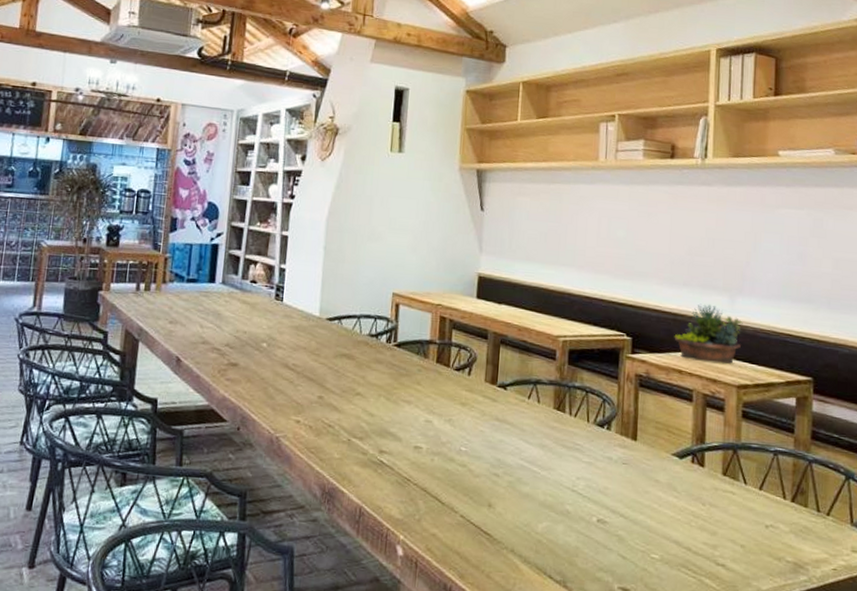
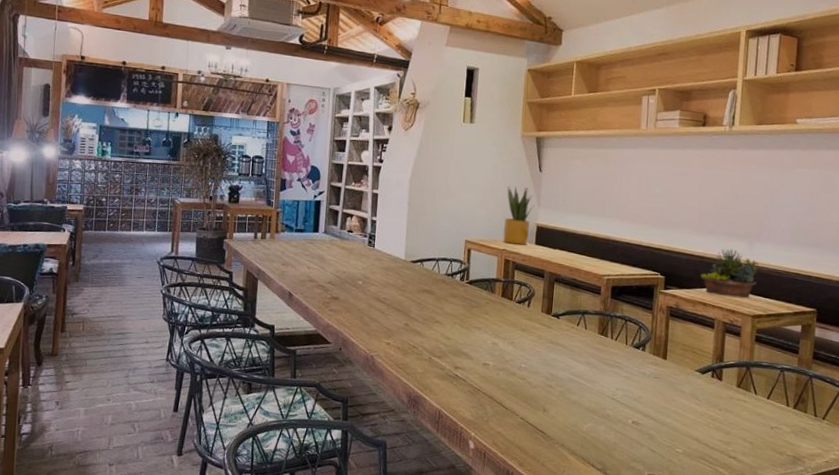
planter: none [438,227,476,300] -> present [503,186,535,246]

